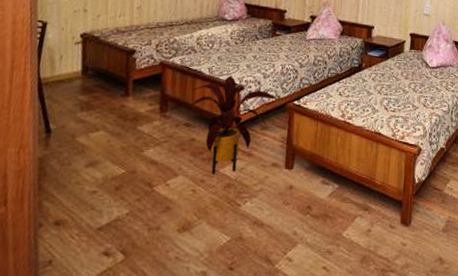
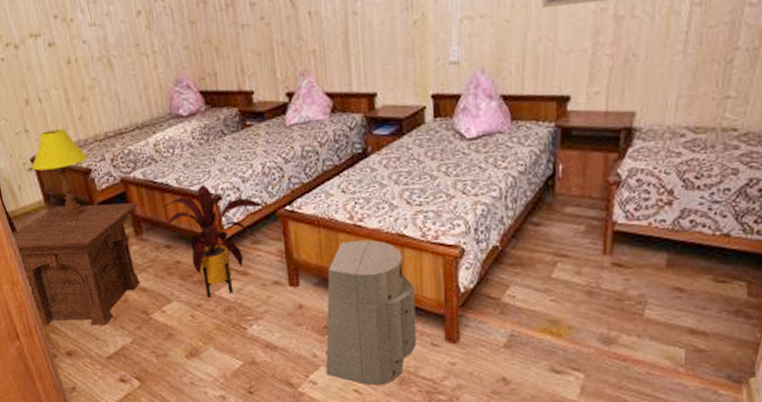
side table: none [35,78,170,195] -> present [11,203,140,325]
table lamp: none [79,13,137,90] -> present [31,128,89,218]
air purifier: none [302,134,382,263] -> present [325,240,417,385]

